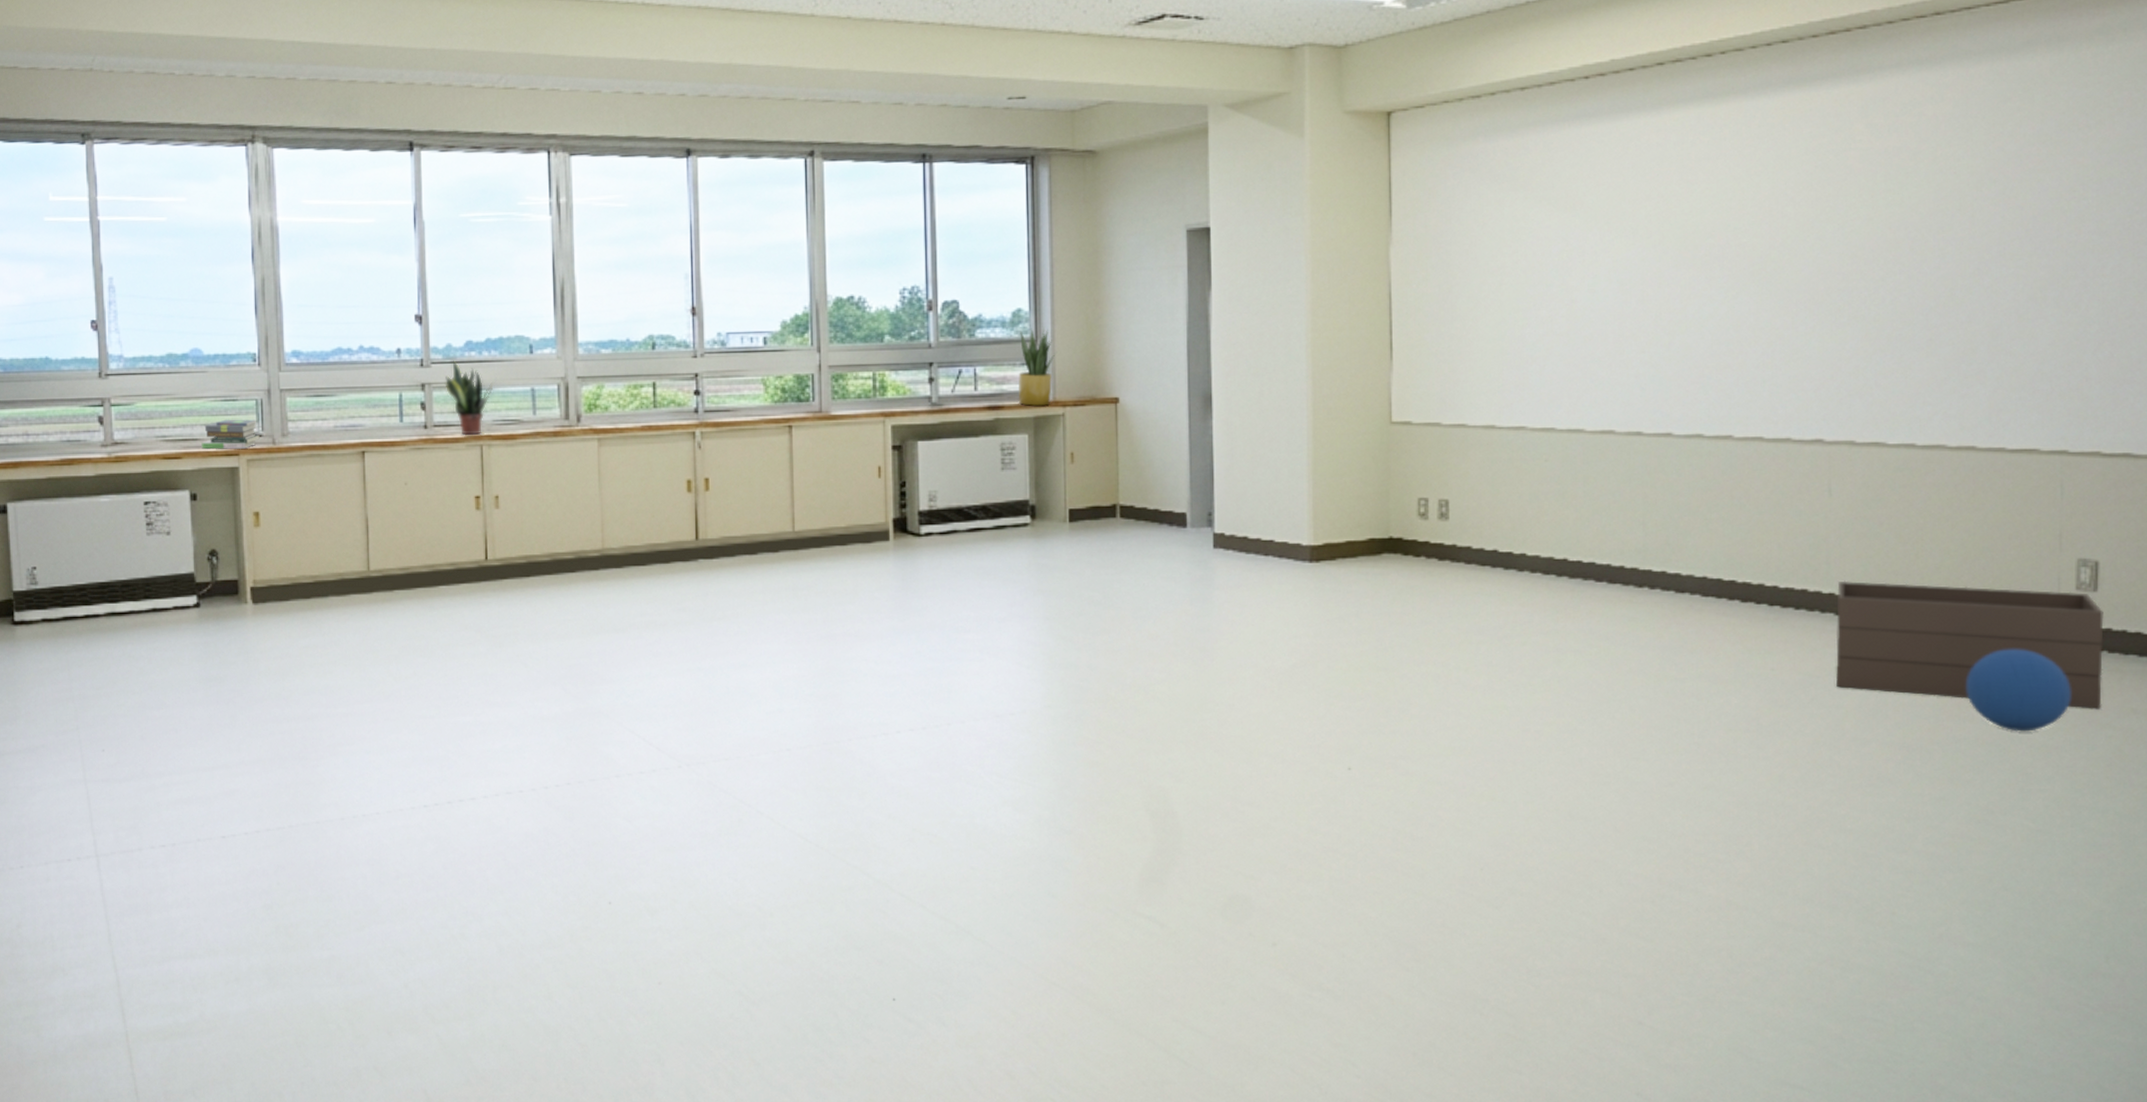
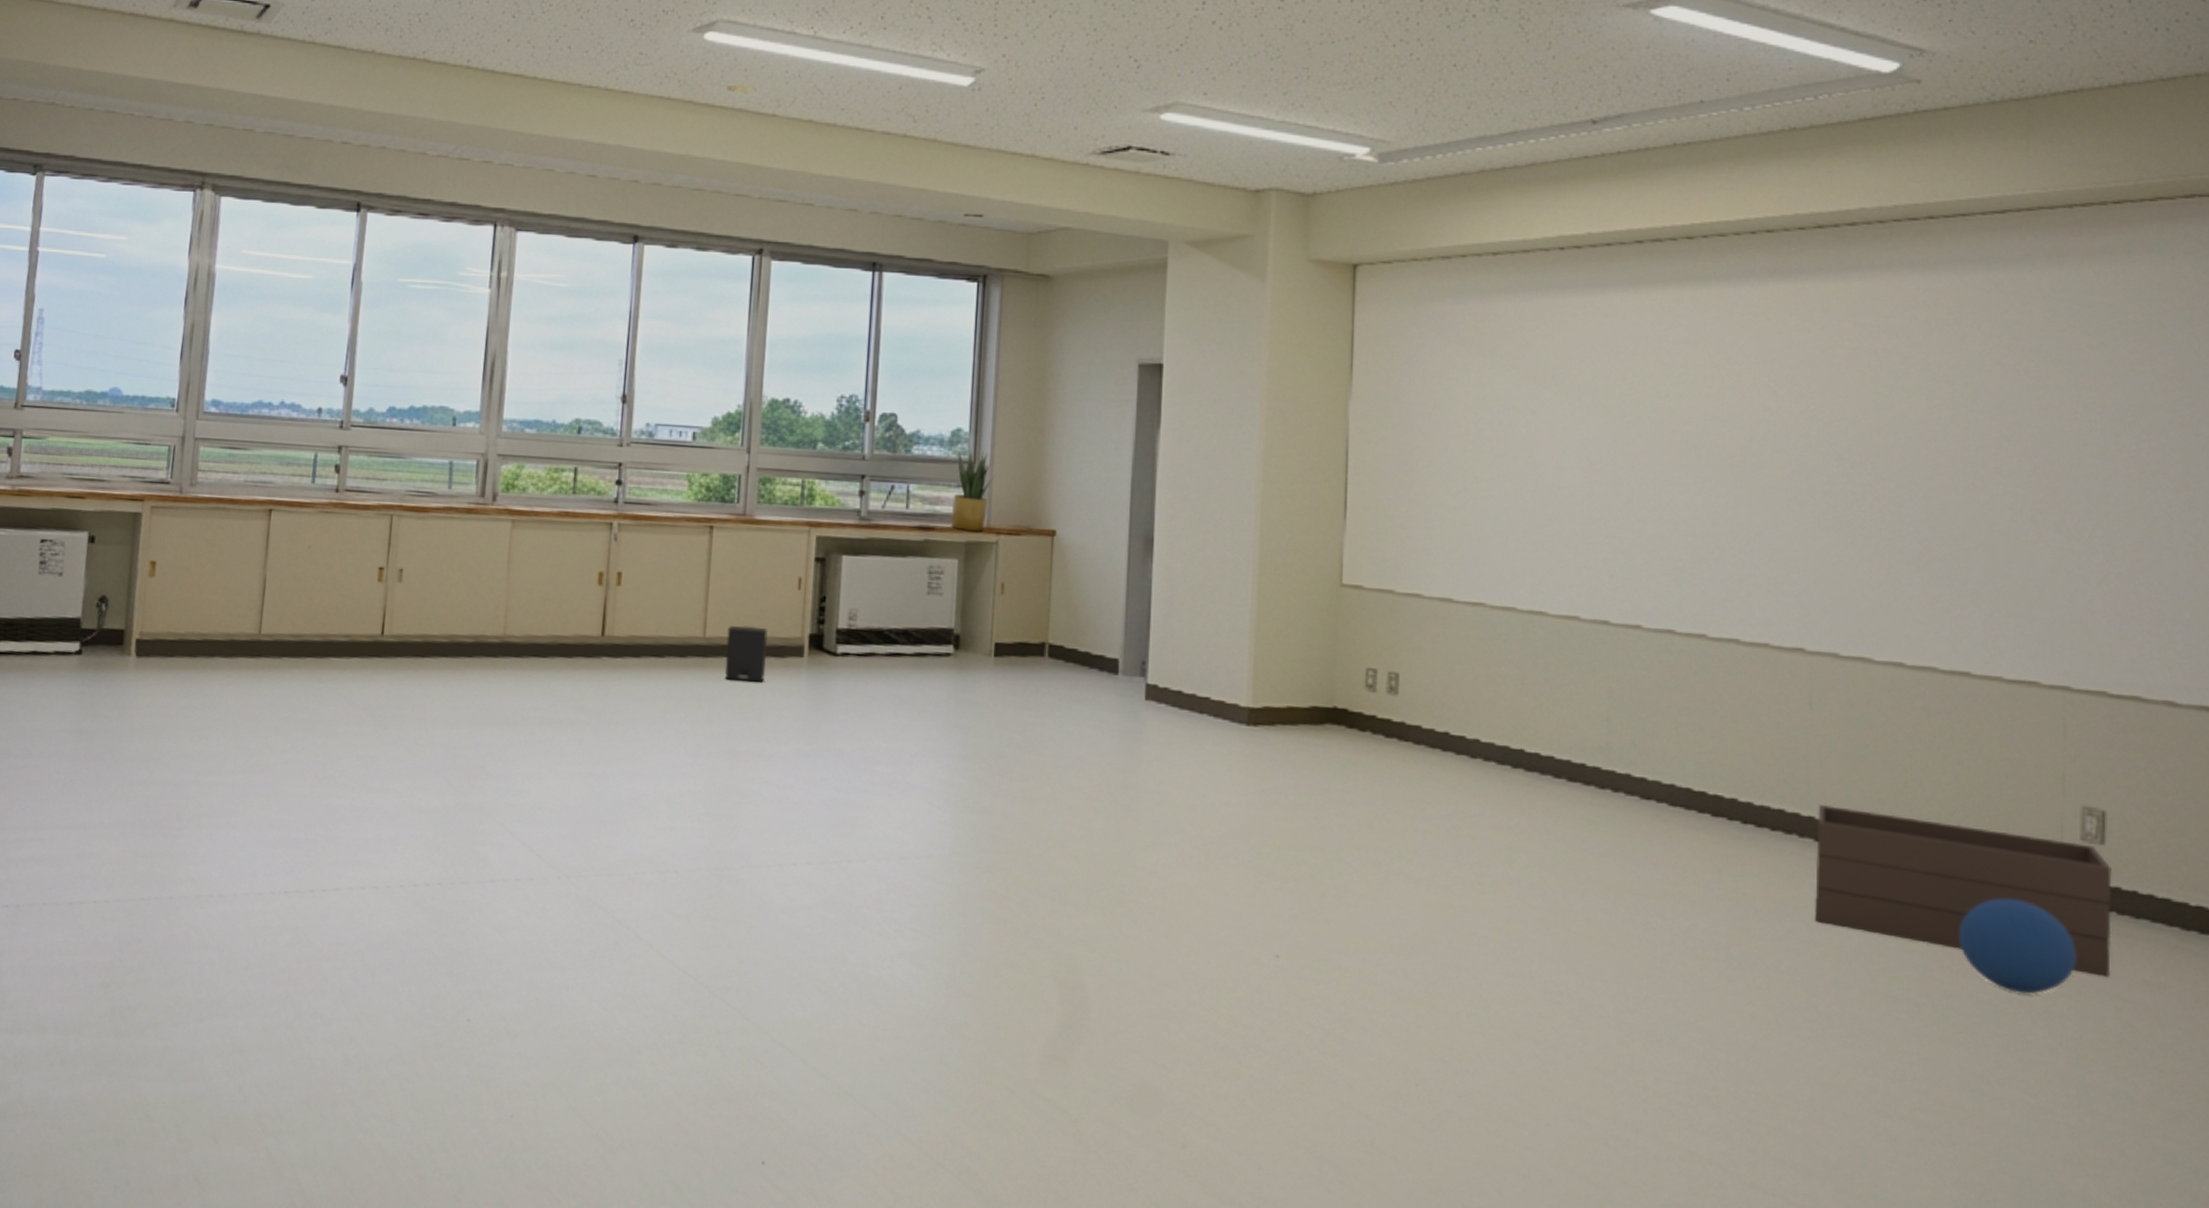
books: present [201,419,260,449] -> none [107,462,168,495]
potted plant: present [444,360,496,436] -> none [361,425,415,505]
pedal bin: none [815,516,855,569] -> present [725,626,768,682]

